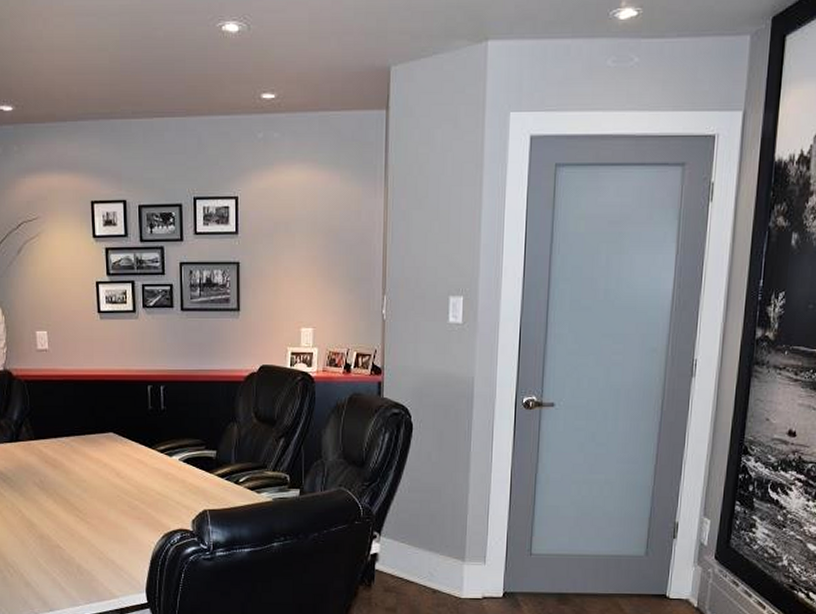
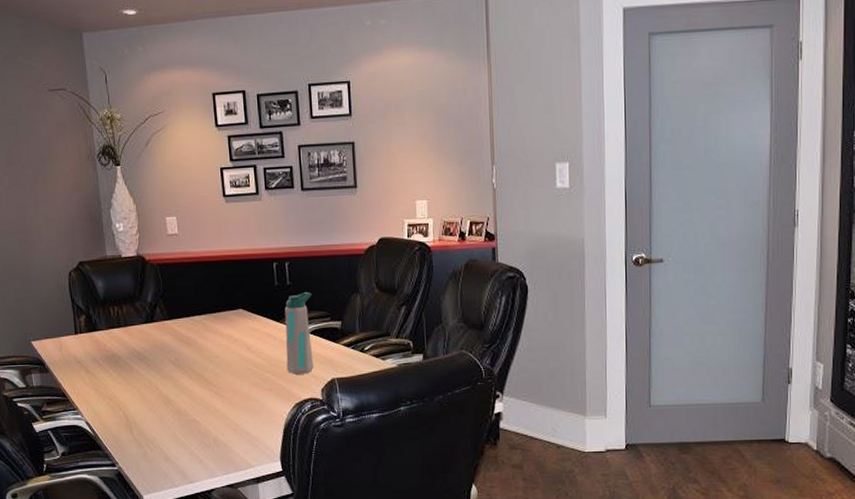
water bottle: none [157,418,187,504] -> present [284,292,314,375]

